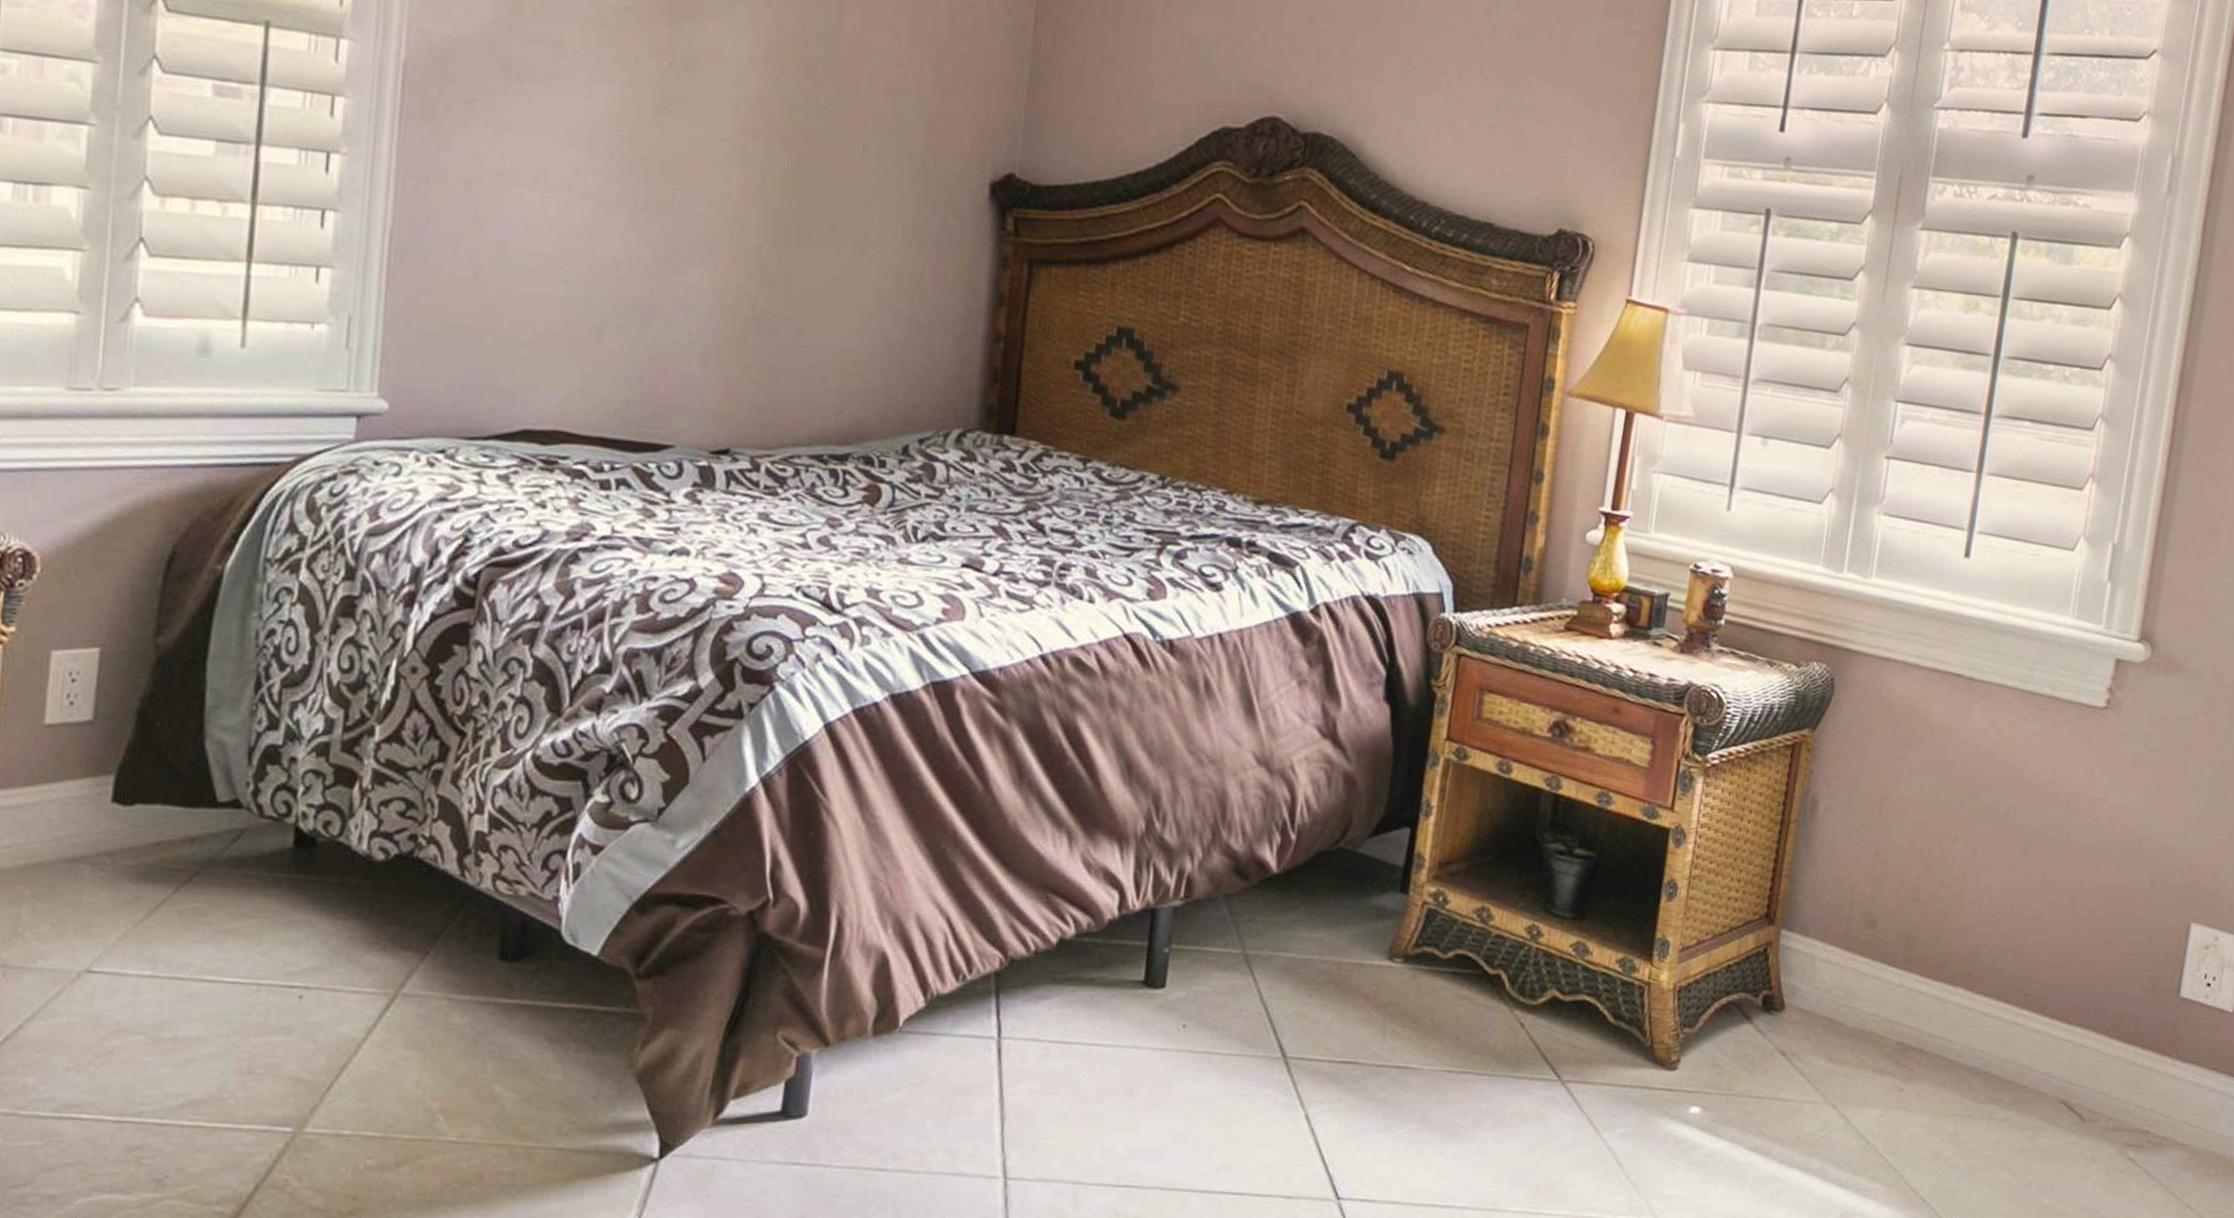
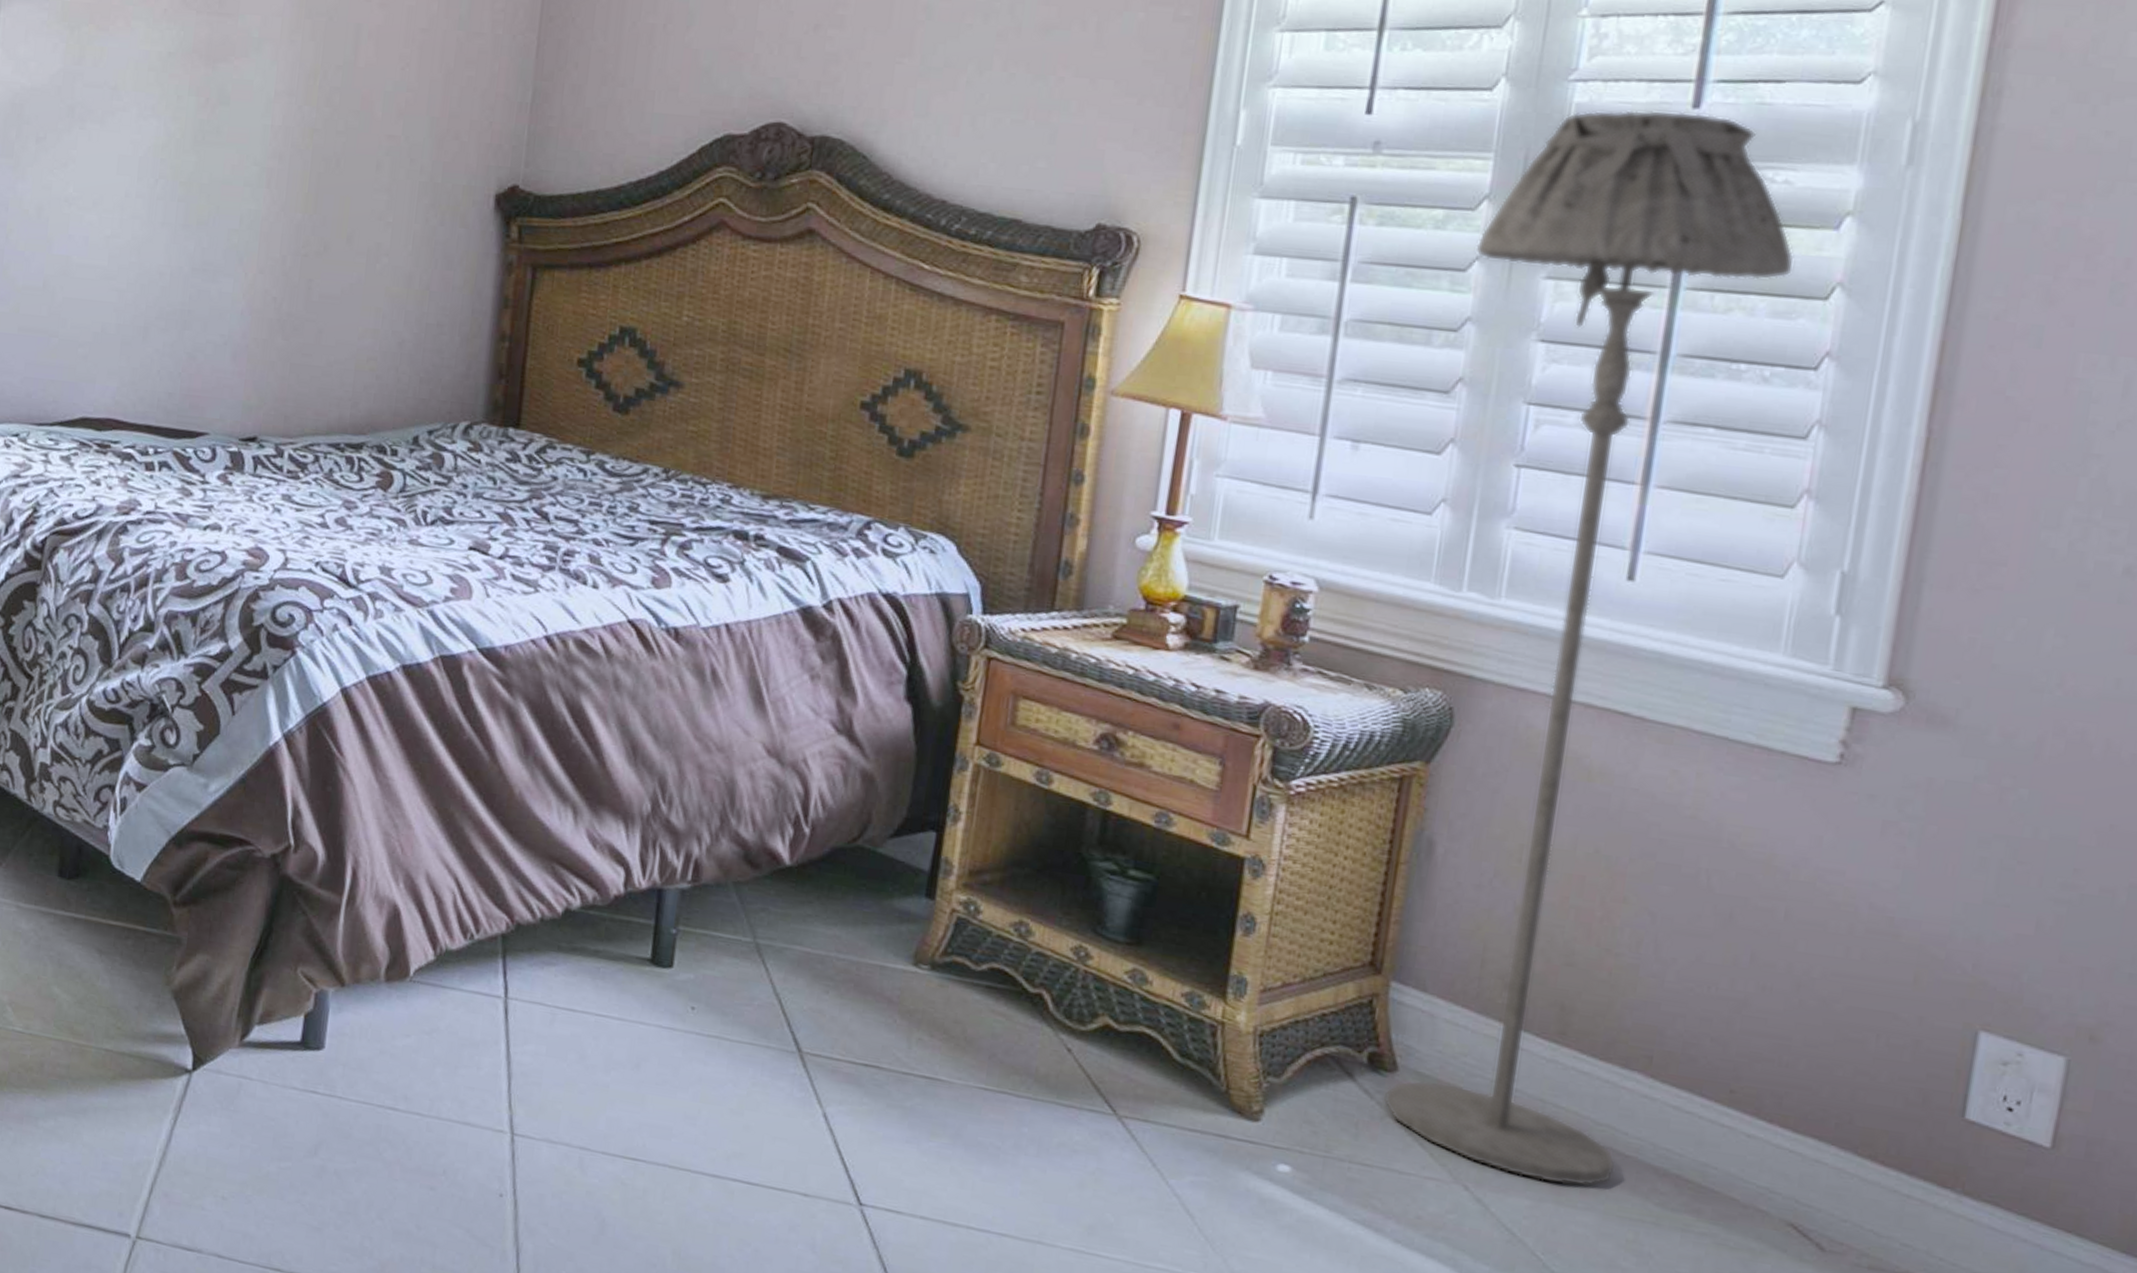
floor lamp: none [1773,136,2089,1093] -> present [1383,110,1795,1187]

